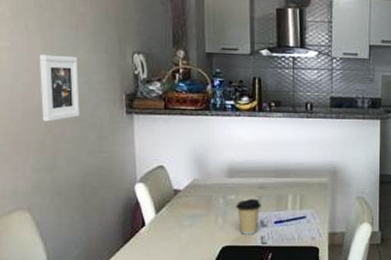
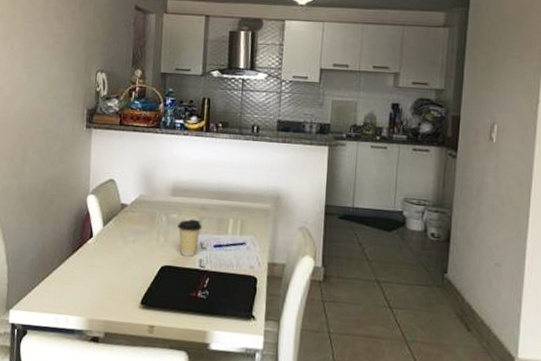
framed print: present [39,54,80,122] -> none [16,71,50,132]

